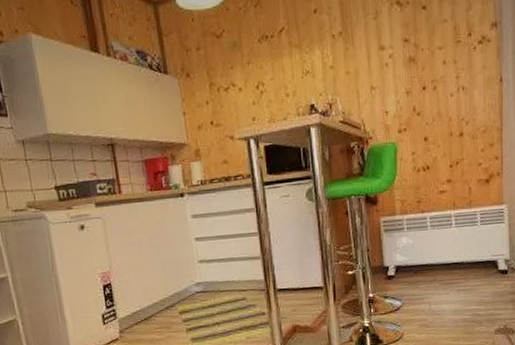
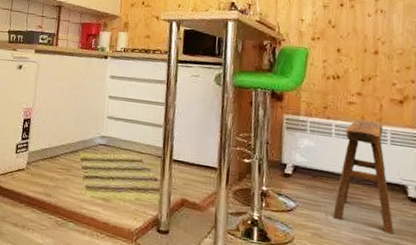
stool: none [436,206,489,308] -> present [333,120,395,235]

